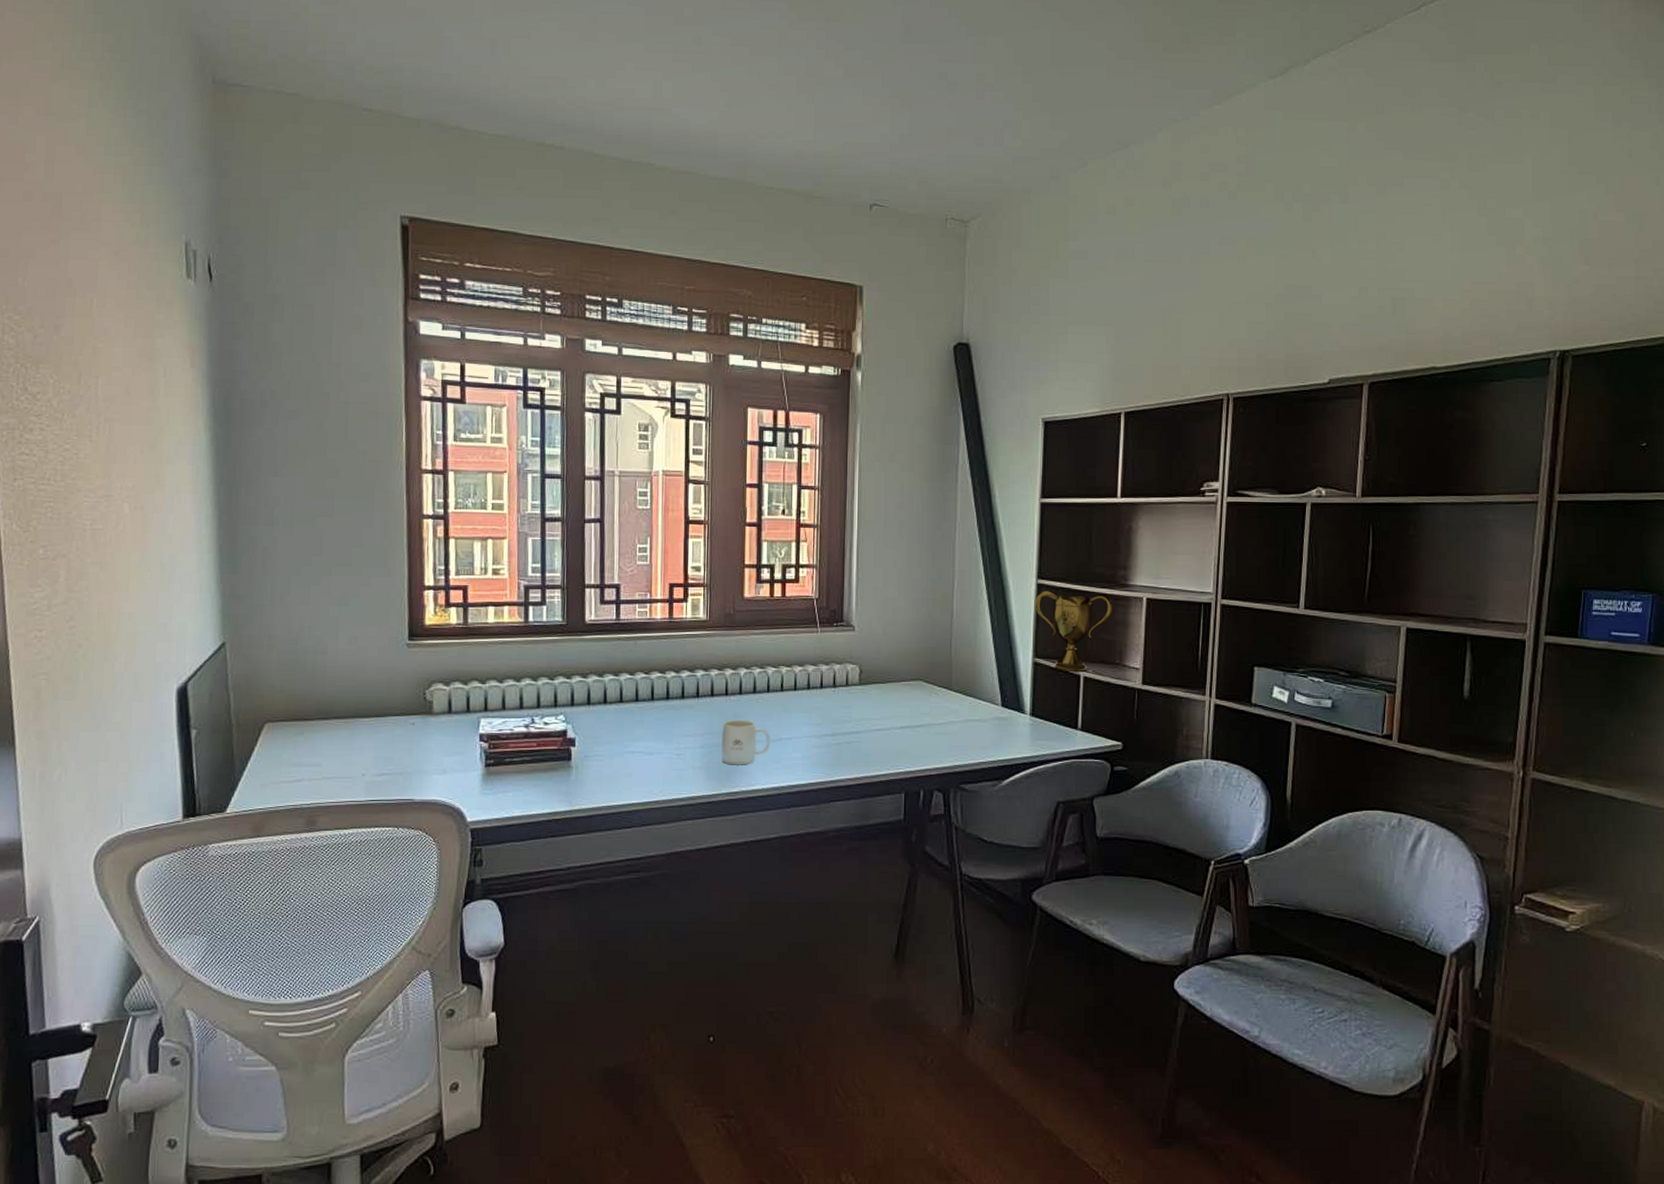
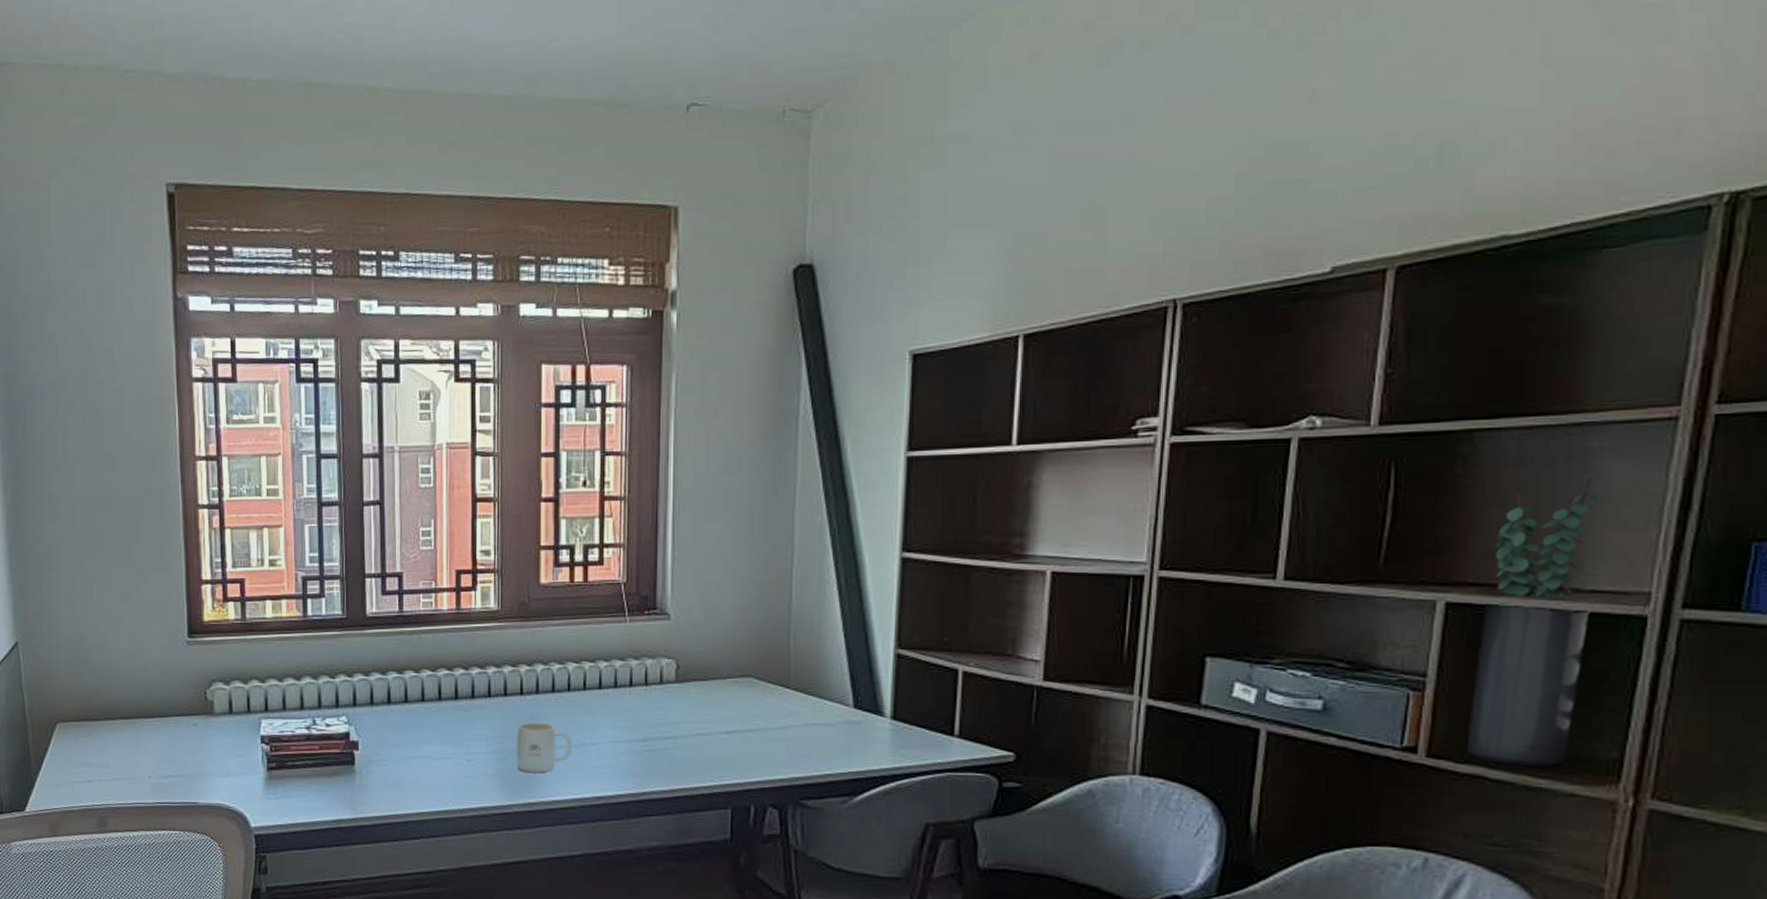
trophy cup: present [1035,591,1113,672] -> none [898,566,1005,665]
vase: none [1422,542,1495,749] -> present [1466,478,1599,767]

